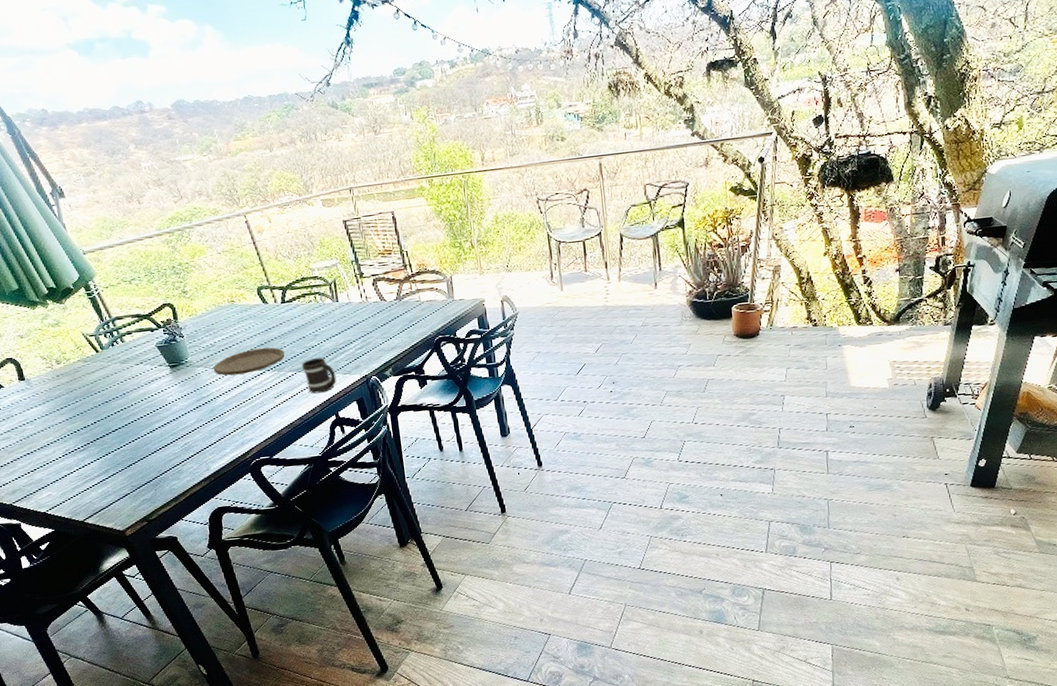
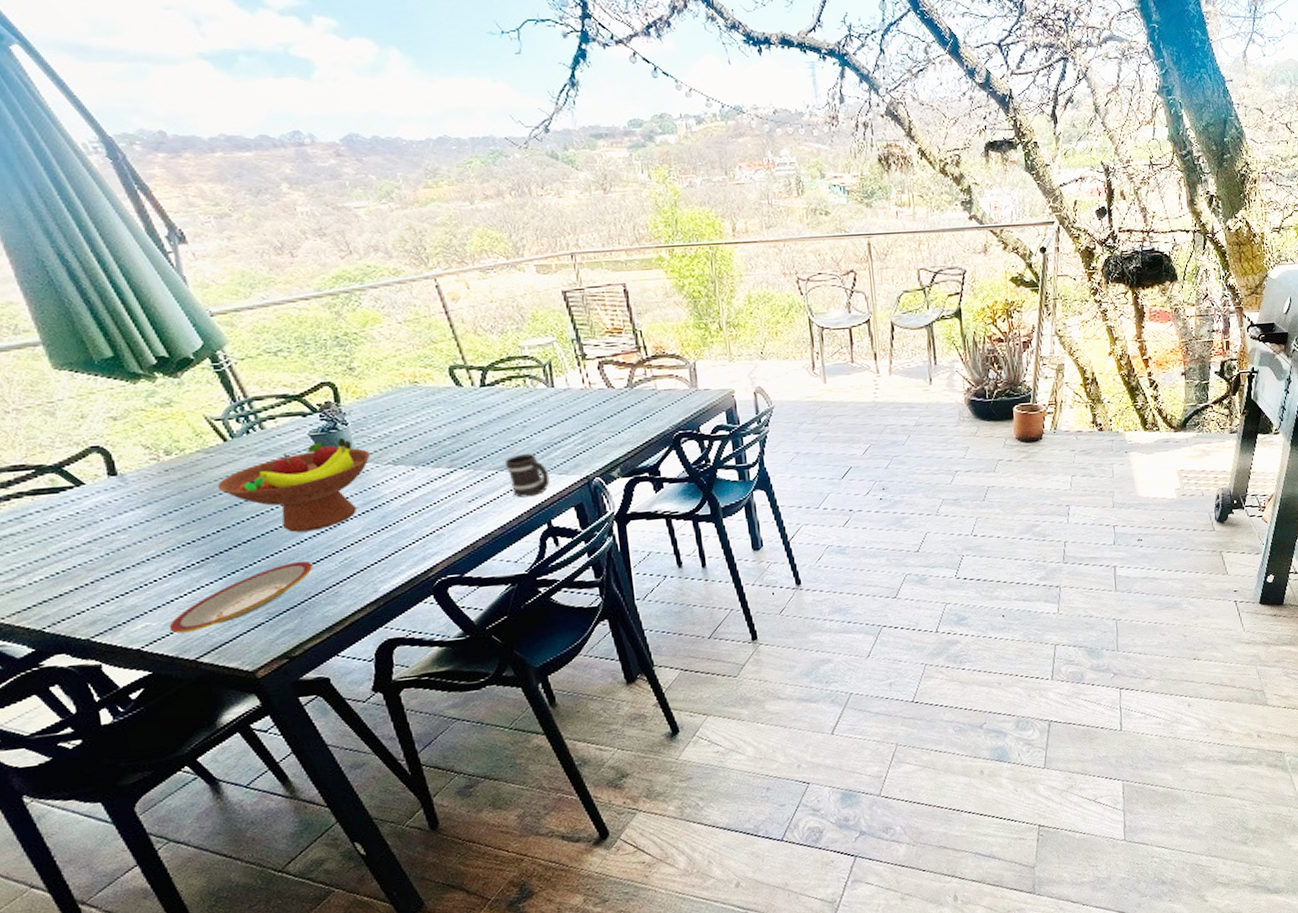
plate: none [64,445,162,501] -> present [169,560,313,634]
fruit bowl: none [93,347,201,423] -> present [217,437,371,533]
plate: present [213,347,285,376] -> none [386,439,484,474]

